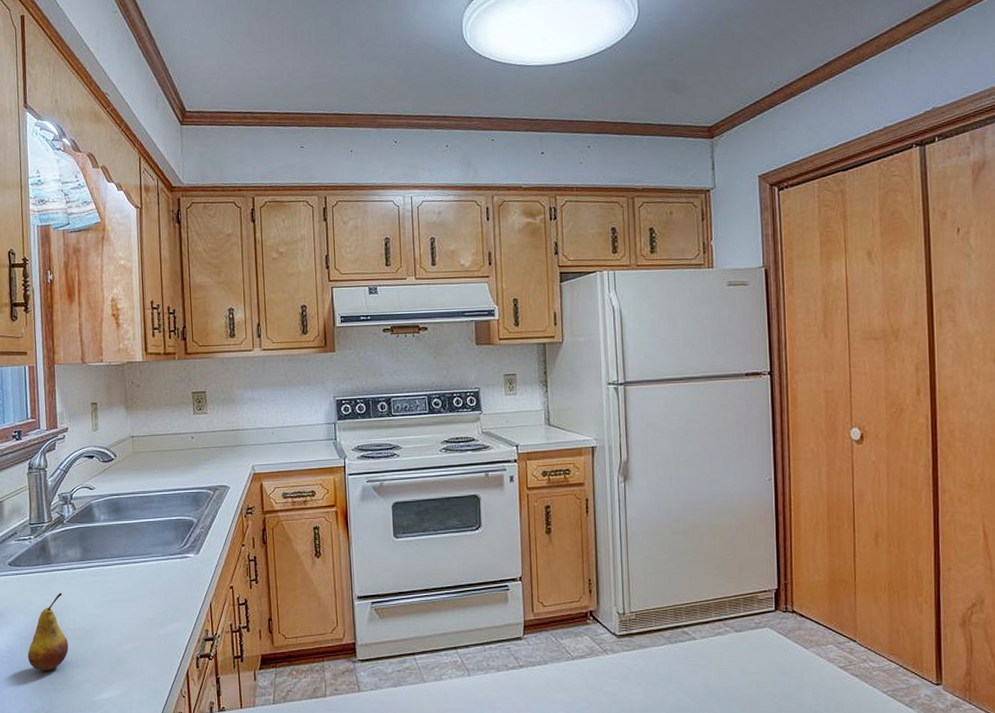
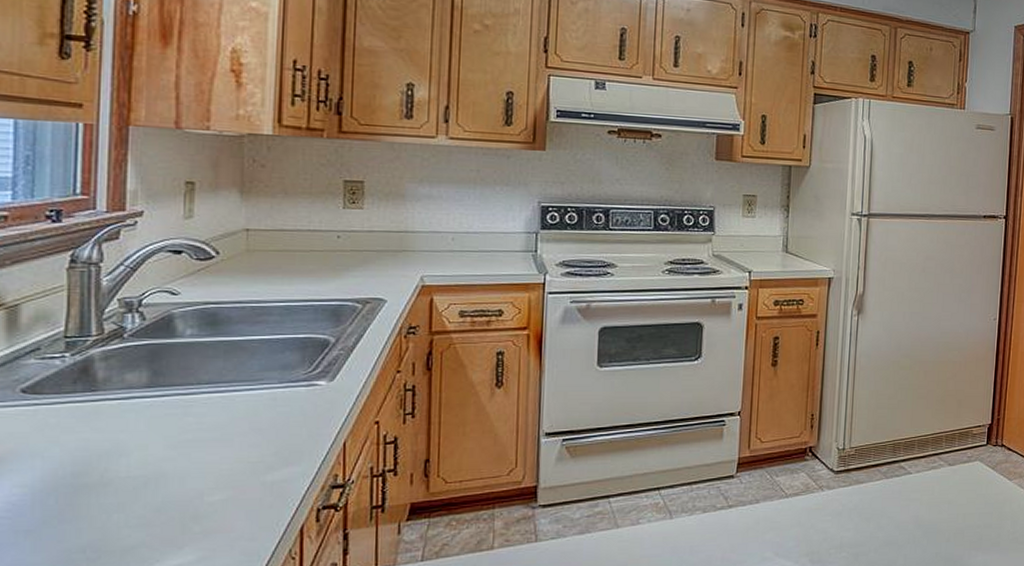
fruit: present [27,592,69,671] -> none [42,429,116,534]

